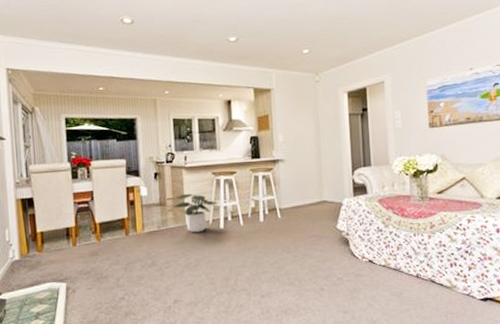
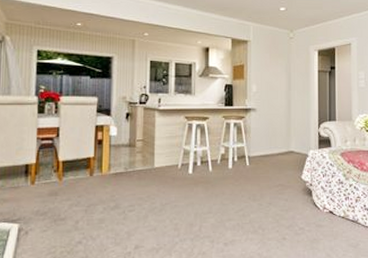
potted plant: present [173,194,219,233] -> none [143,137,190,177]

